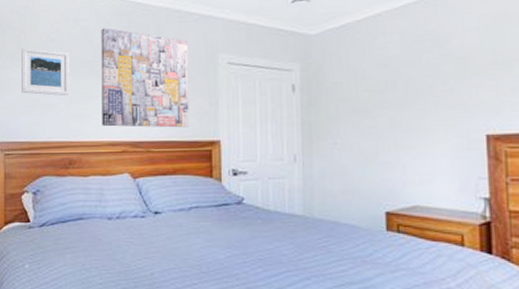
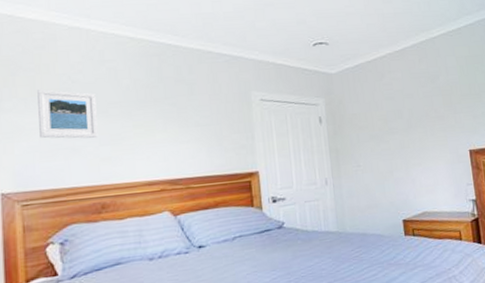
wall art: present [101,28,189,128] -> none [130,68,228,166]

